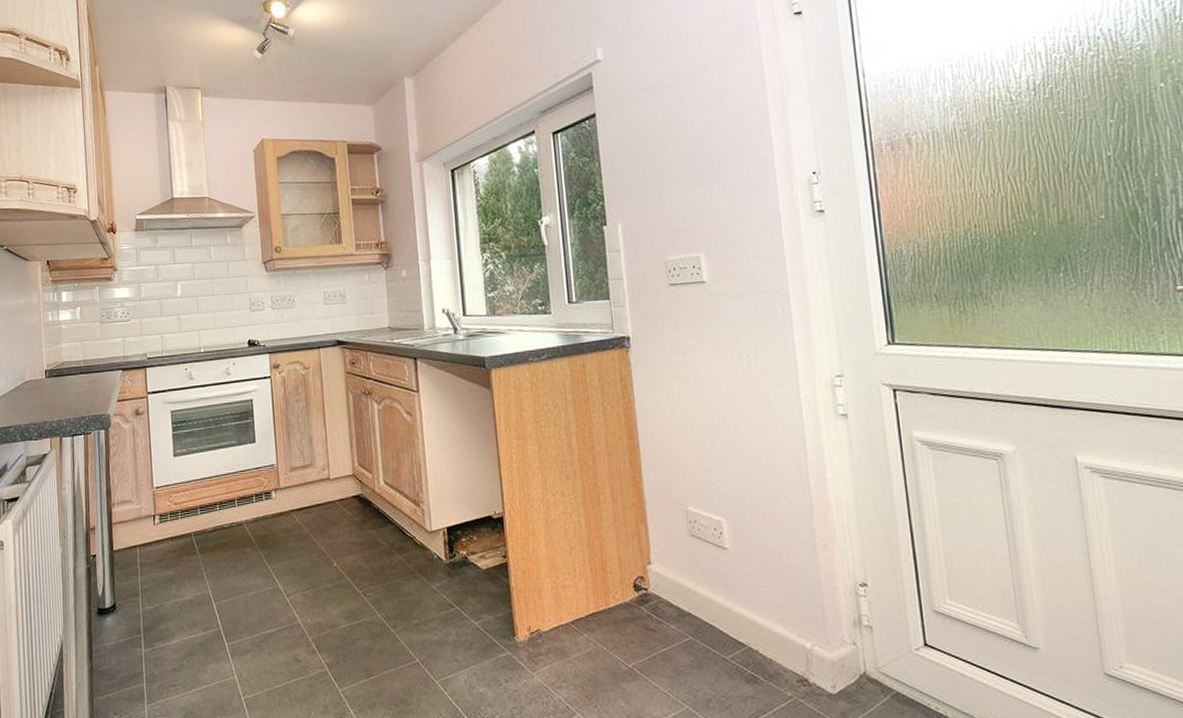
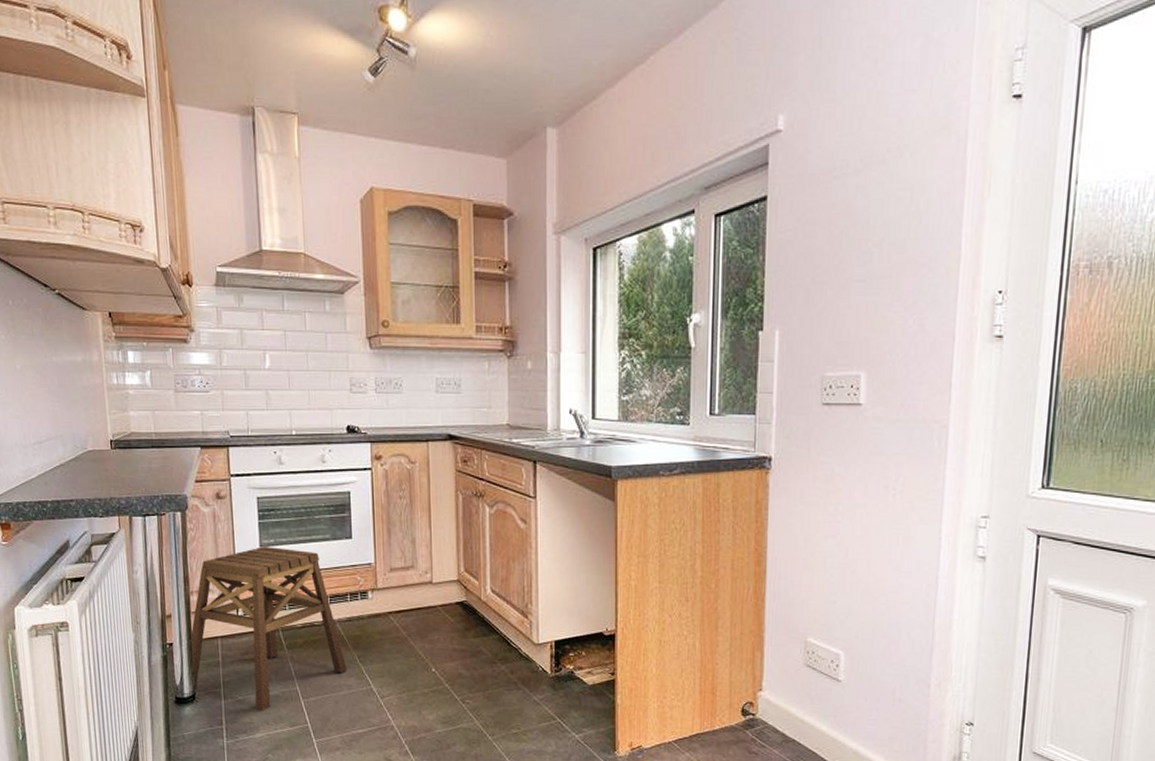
stool: none [110,456,255,617] -> present [189,546,347,711]

